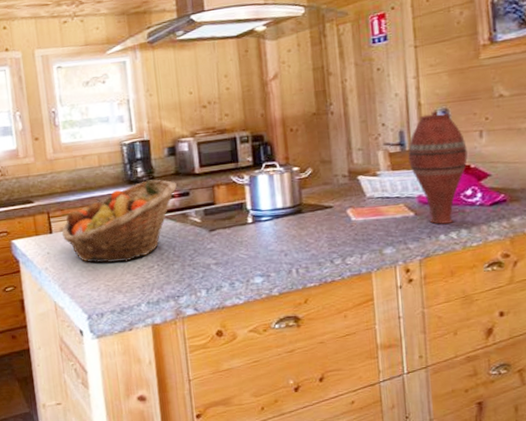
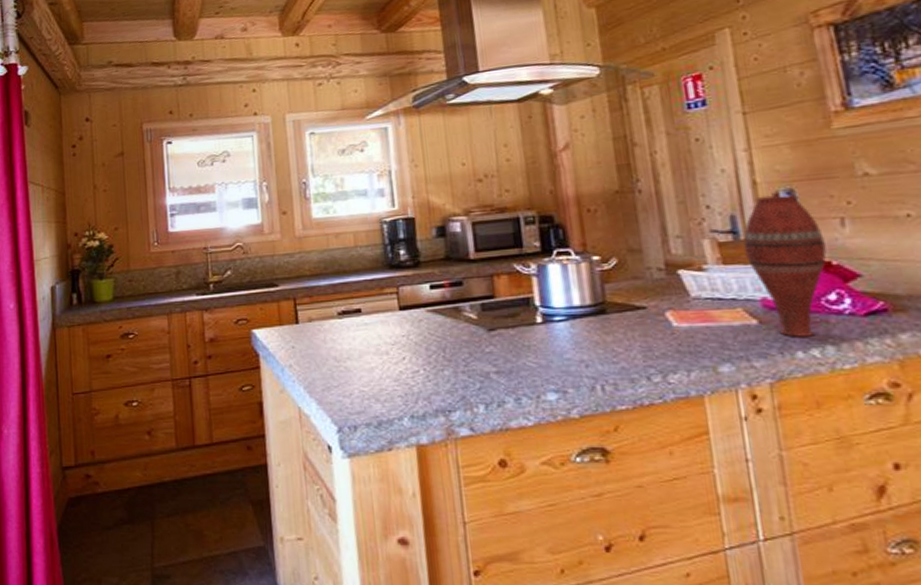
fruit basket: present [61,179,177,263] -> none [309,264,447,363]

